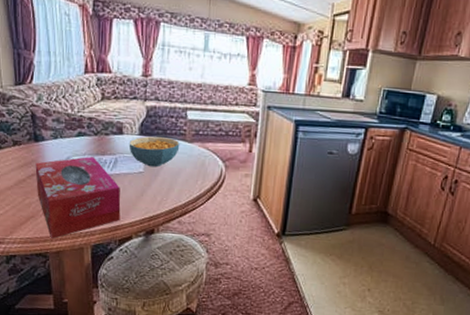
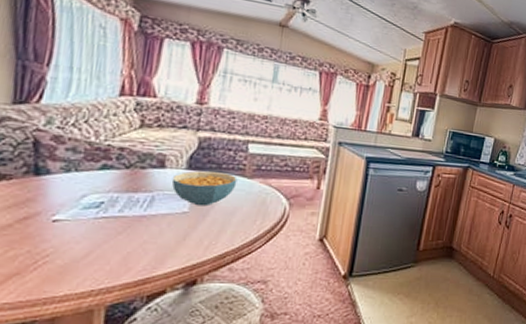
tissue box: present [35,156,121,239] -> none [29,193,155,301]

